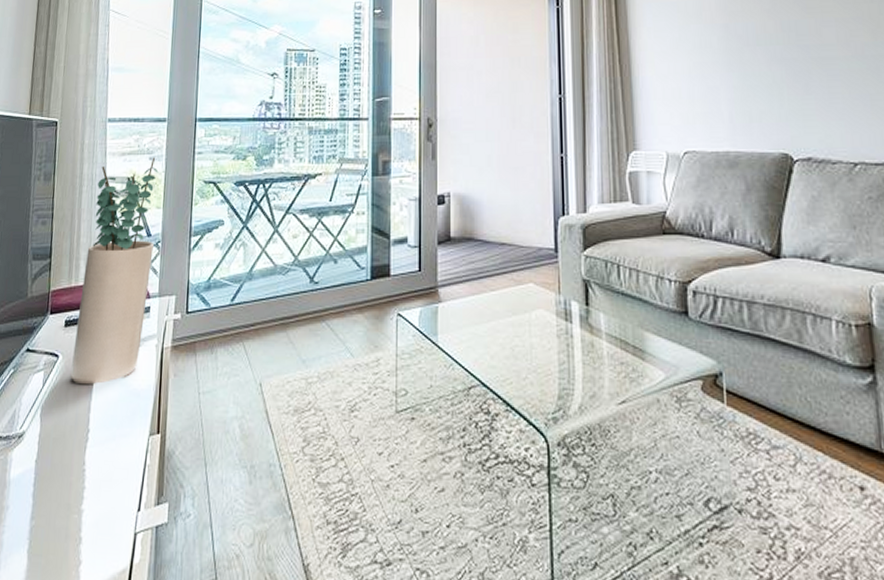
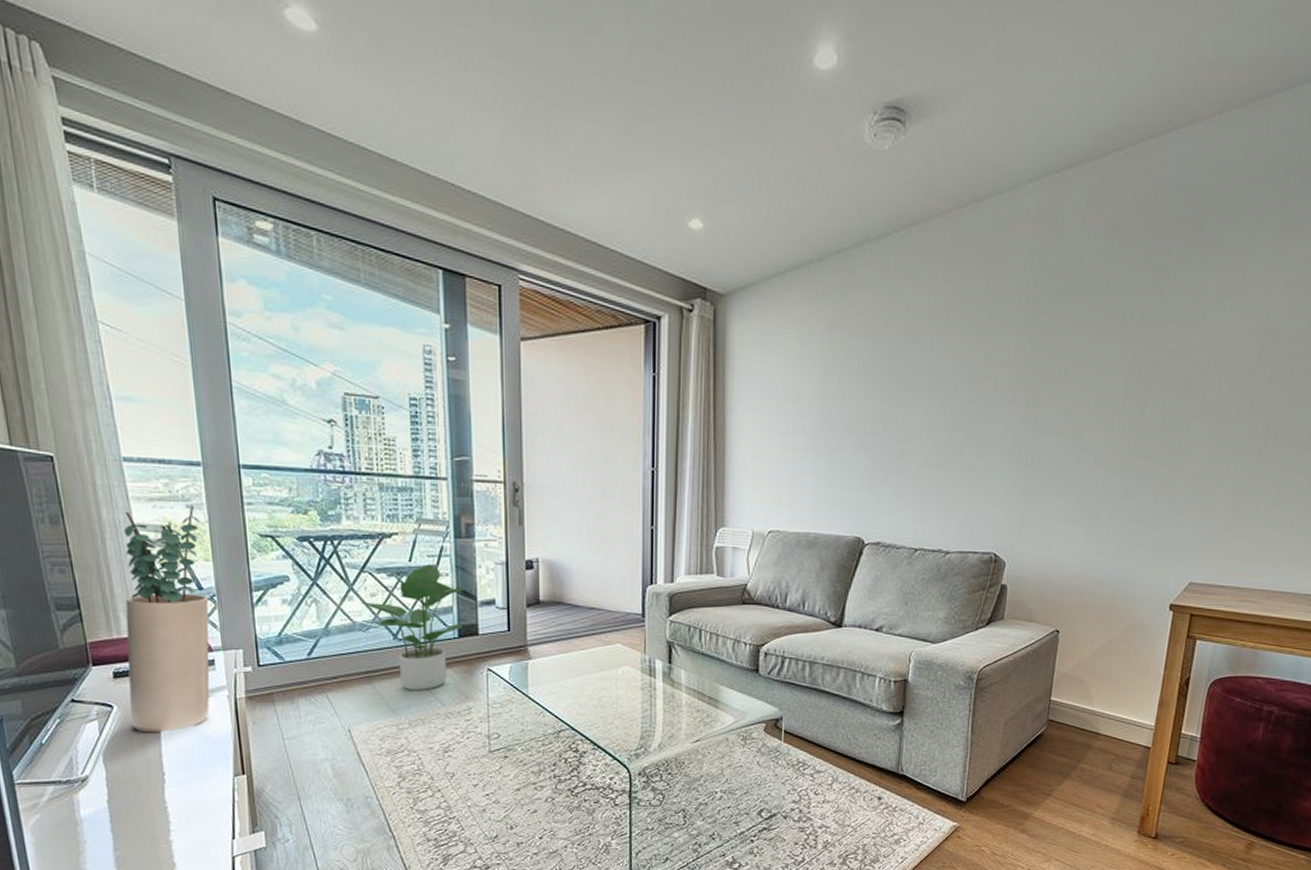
potted plant: none [283,203,380,338] -> present [360,564,466,690]

